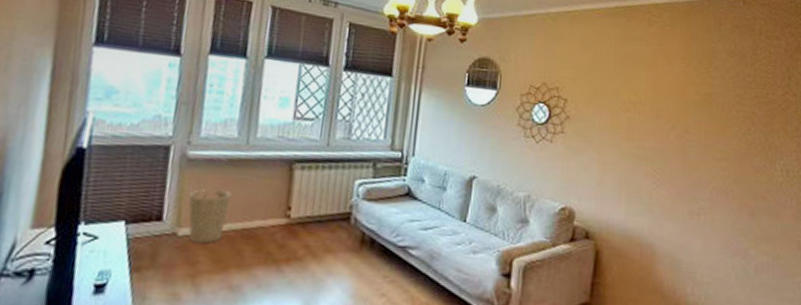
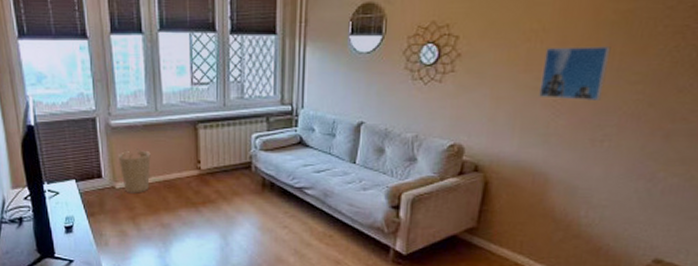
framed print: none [641,119,697,174] -> present [539,46,611,100]

